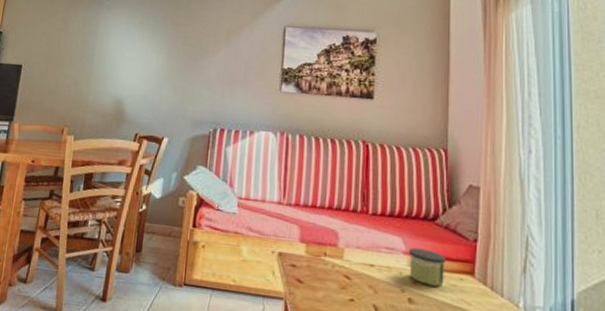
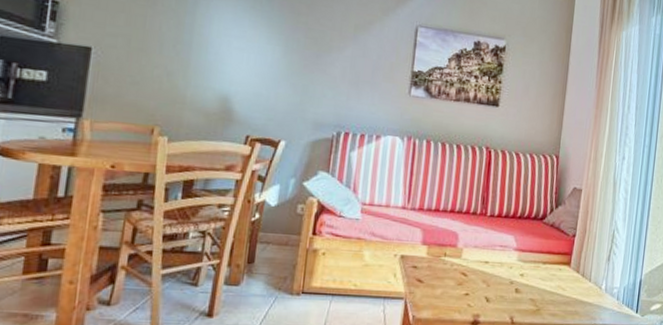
candle: present [408,247,446,287] -> none [518,244,549,277]

